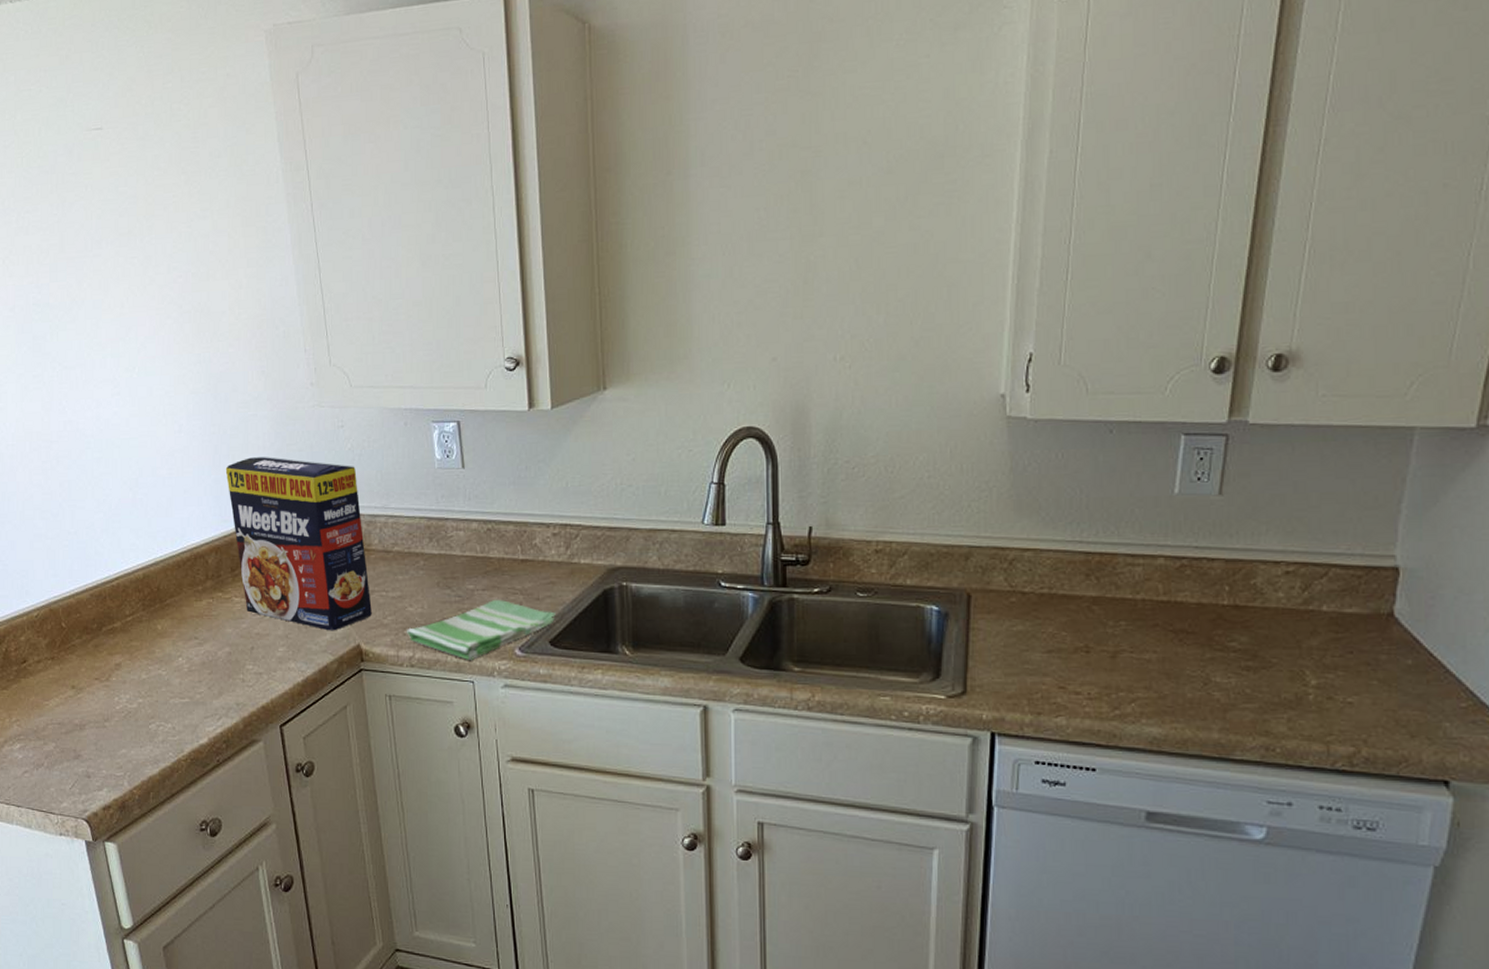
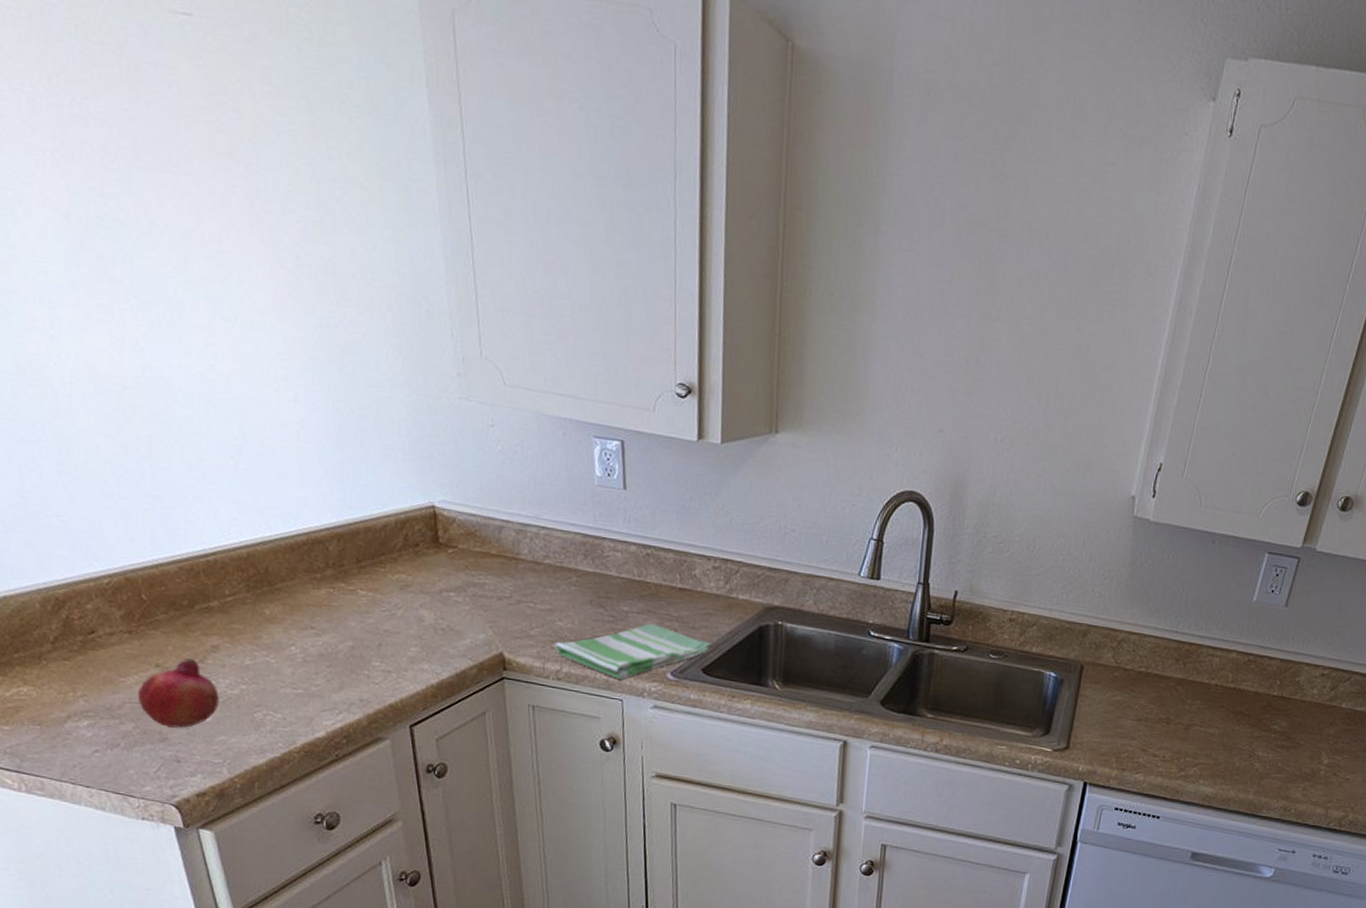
fruit: none [58,678,121,745] -> present [138,659,219,728]
cereal box: present [225,457,372,631] -> none [351,443,518,637]

